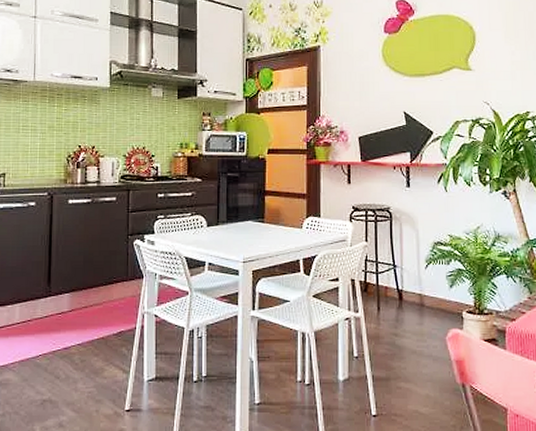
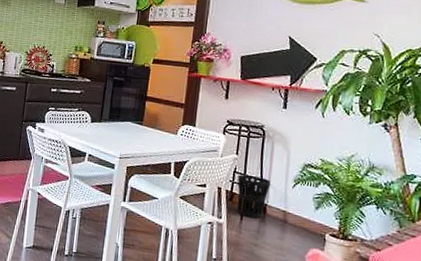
wastebasket: none [370,261,404,306] -> present [237,174,271,218]

